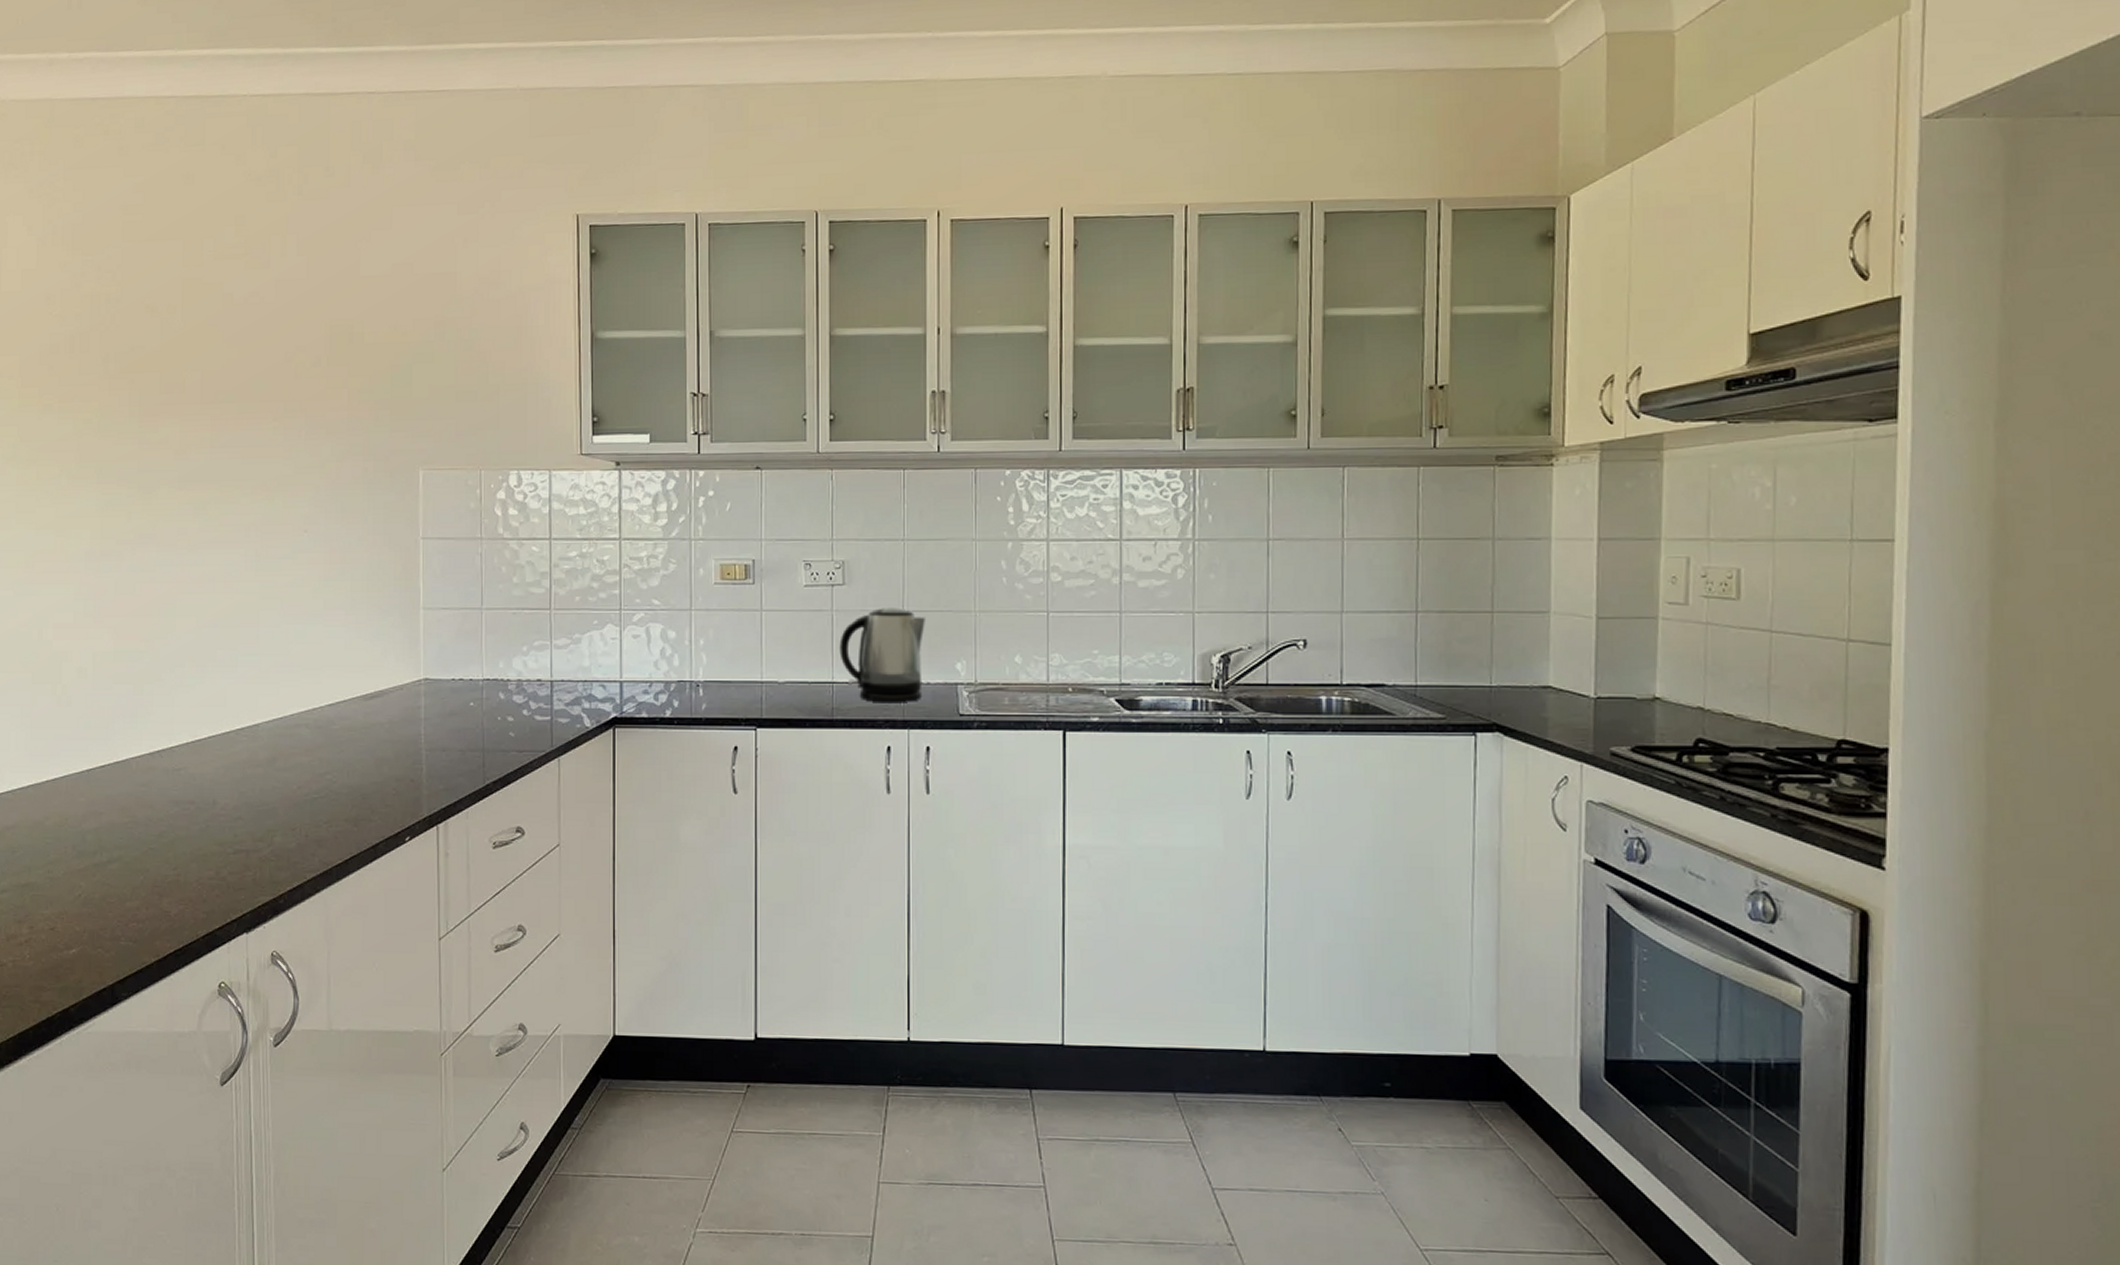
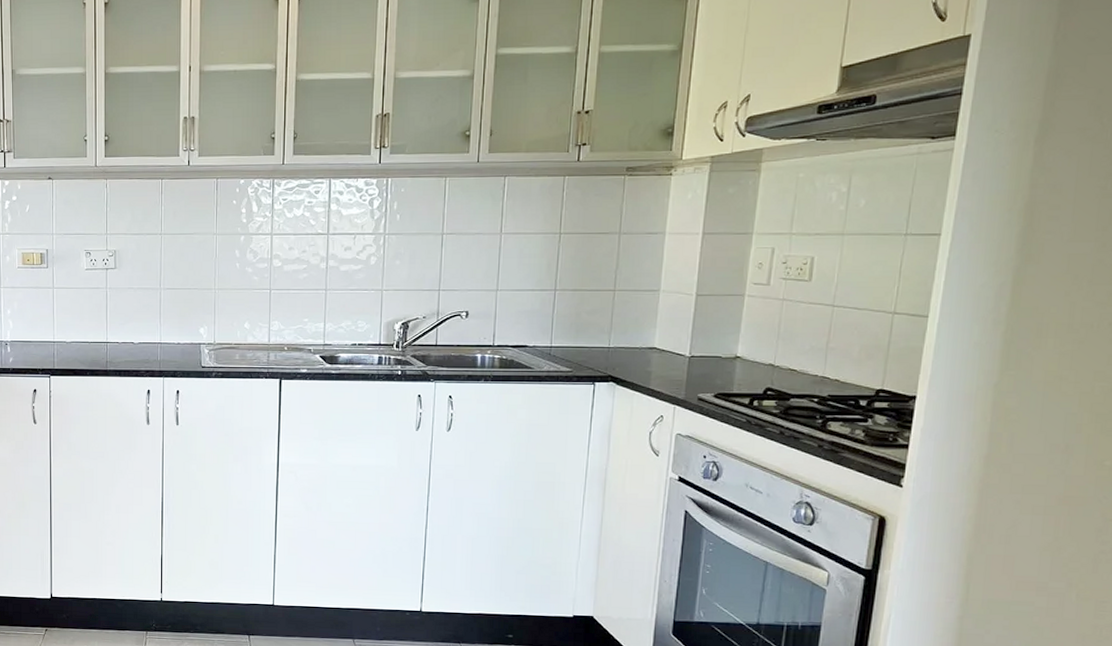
kettle: present [839,608,925,702] -> none [112,286,177,357]

